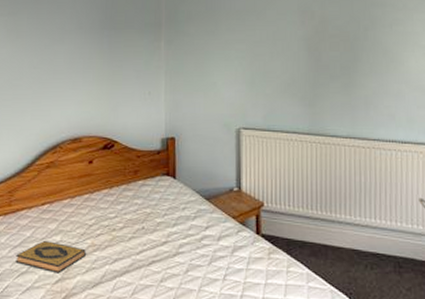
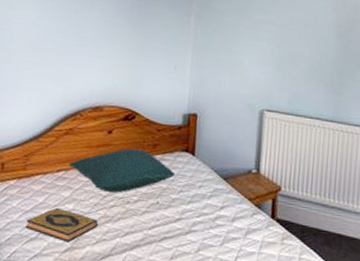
pillow: none [52,176,158,221] -> present [68,148,175,193]

